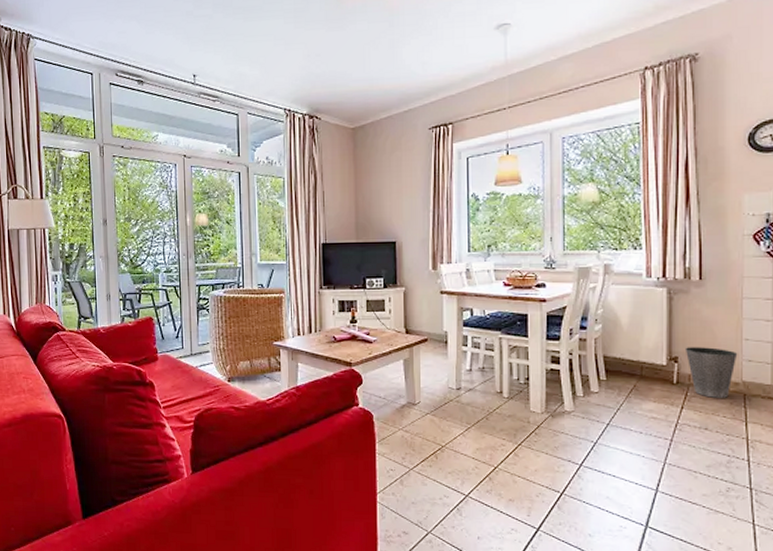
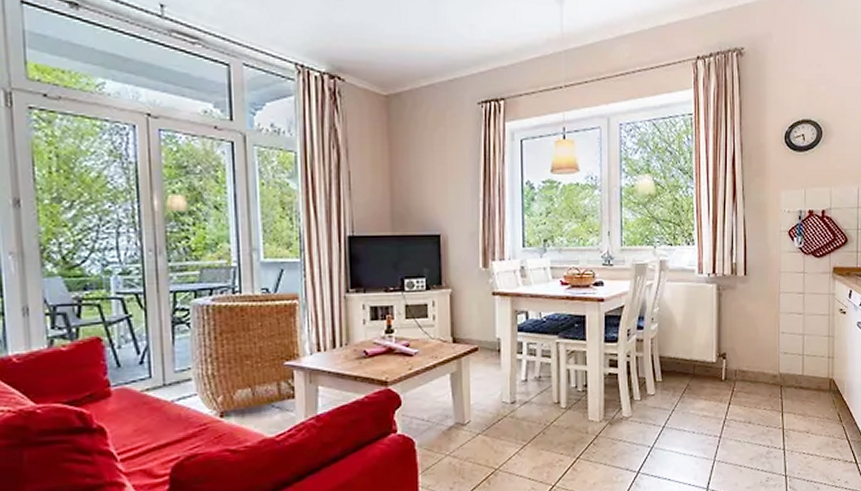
waste basket: present [685,347,738,398] -> none [732,342,776,392]

